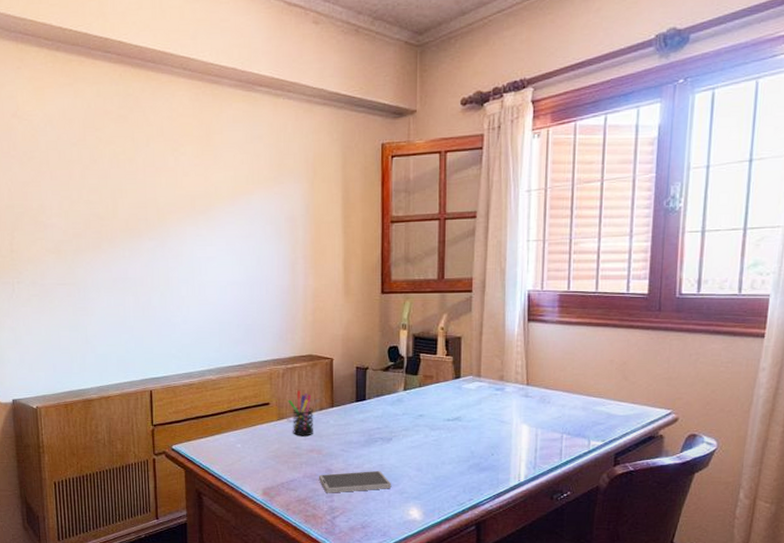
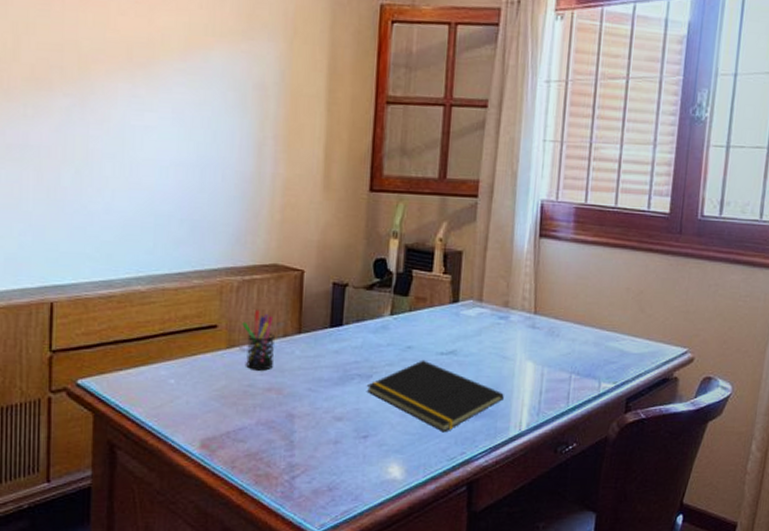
smartphone: present [318,471,392,493] -> none [276,417,369,446]
notepad: none [387,425,504,483] -> present [366,360,504,433]

